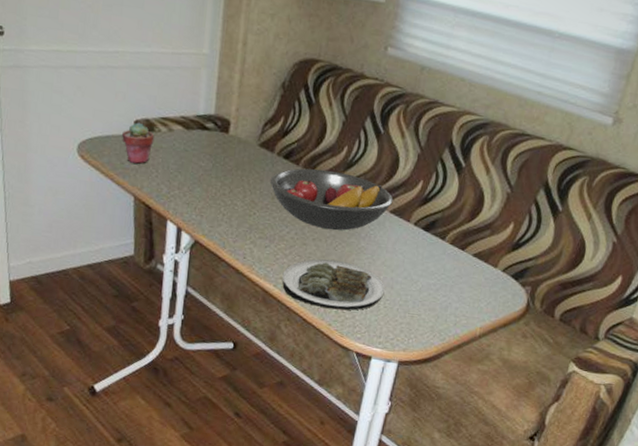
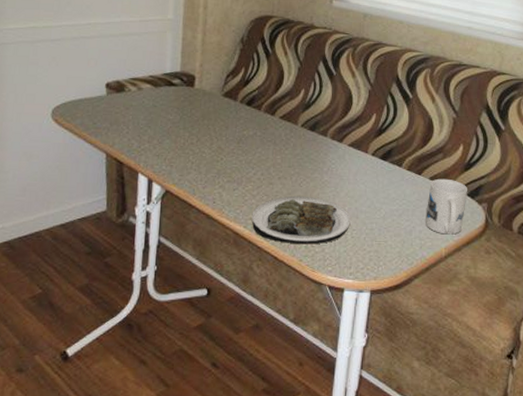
potted succulent: present [122,122,155,164] -> none [94,84,125,122]
fruit bowl: present [270,168,393,231] -> none [234,112,350,168]
mug: none [463,256,512,315] -> present [426,178,467,235]

